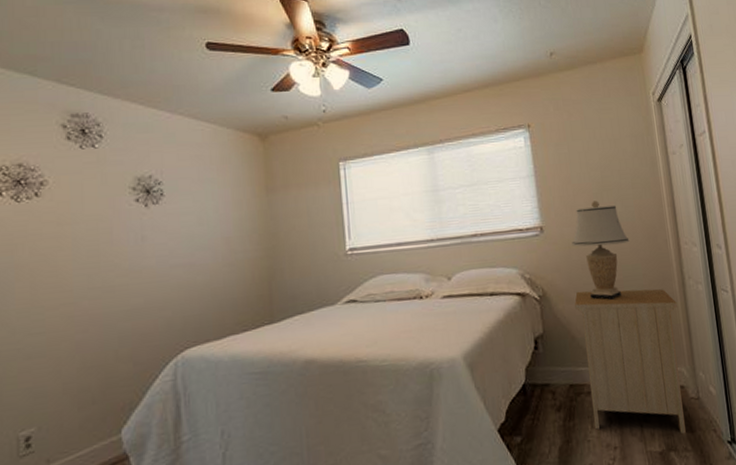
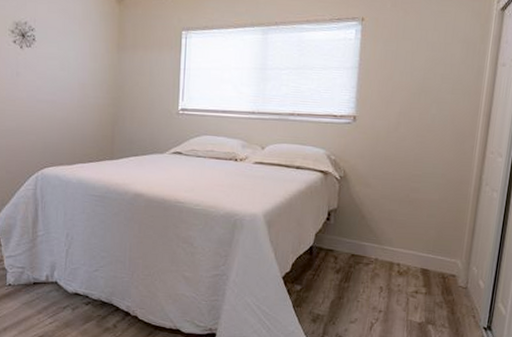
table lamp: present [572,200,630,301] -> none [380,99,437,192]
nightstand: present [574,289,686,434] -> none [365,178,468,314]

